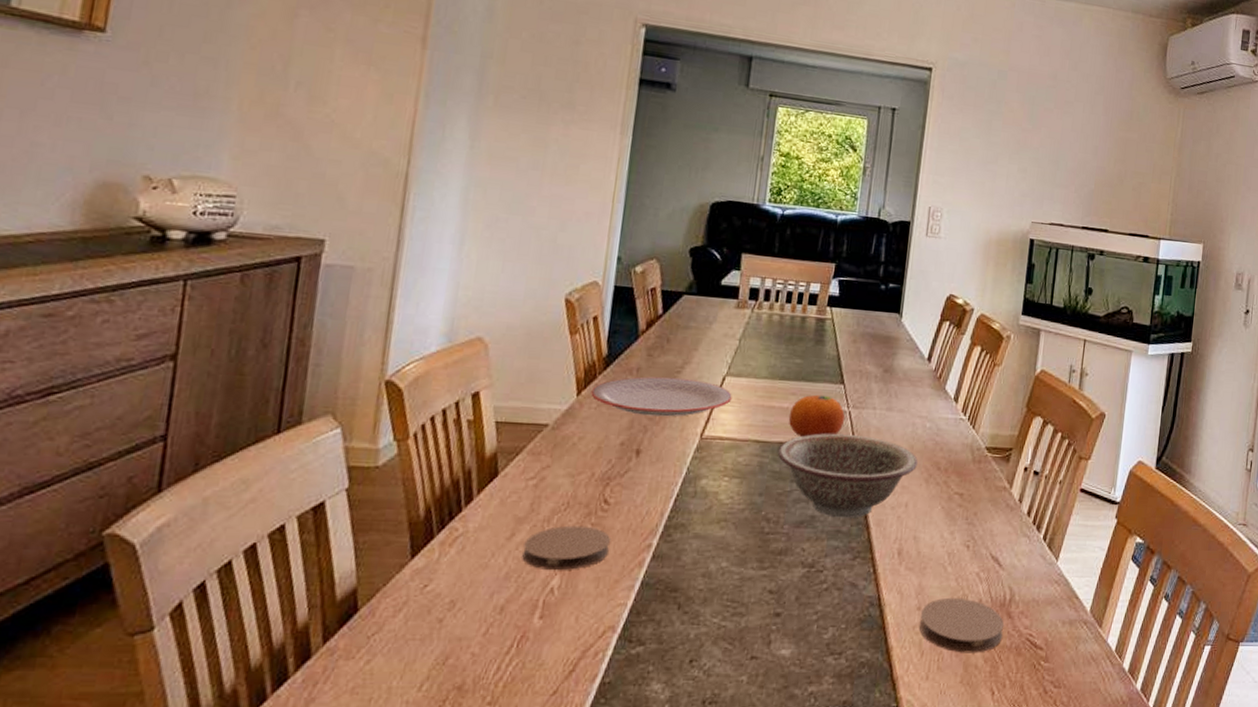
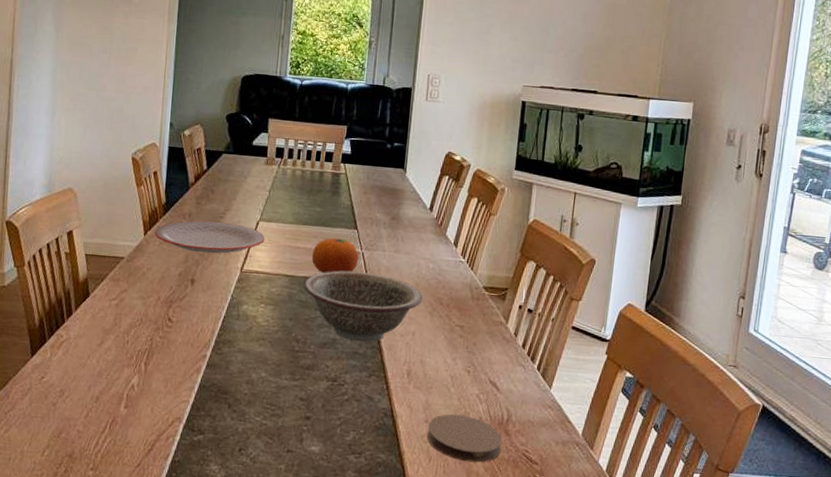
coaster: present [522,525,612,571] -> none [110,337,175,372]

